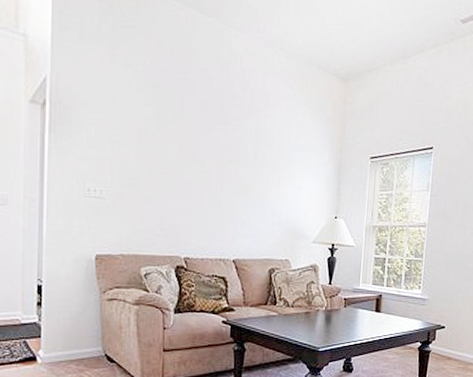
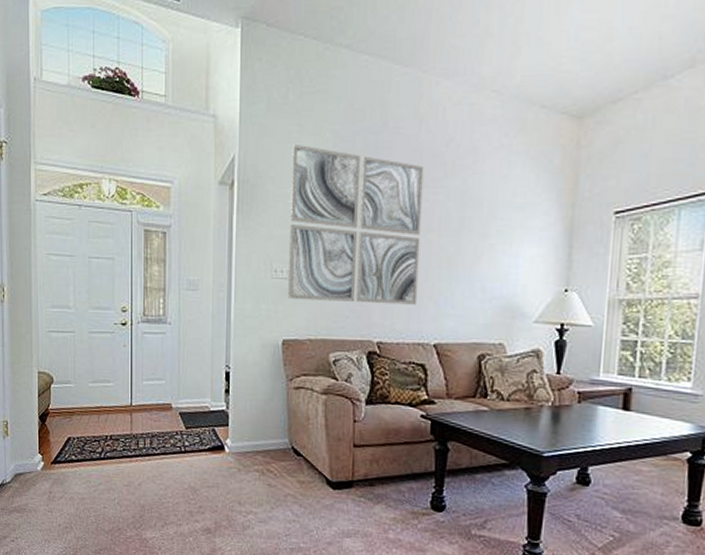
wall art: none [100,72,225,226] -> present [287,143,424,305]

